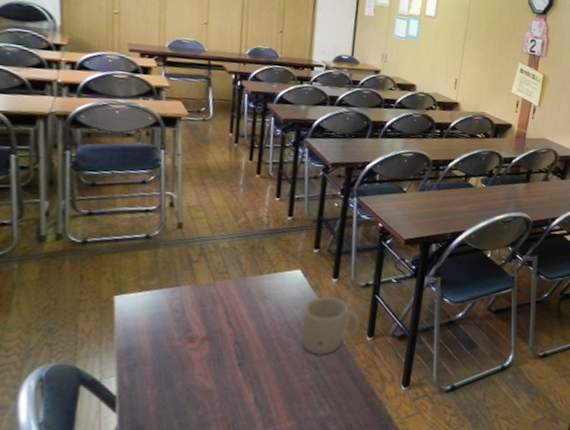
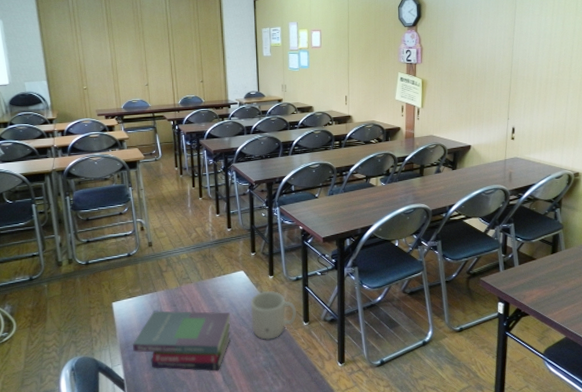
books: none [135,310,276,390] -> present [133,311,230,372]

